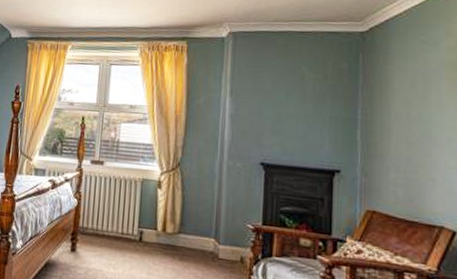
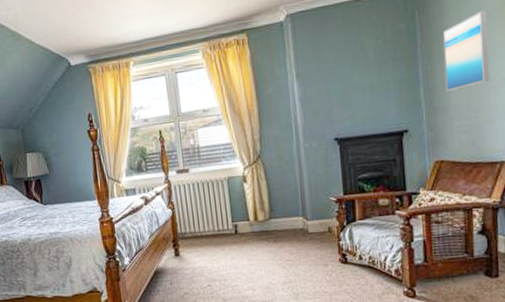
wall art: none [386,66,434,141] -> present [443,10,491,92]

